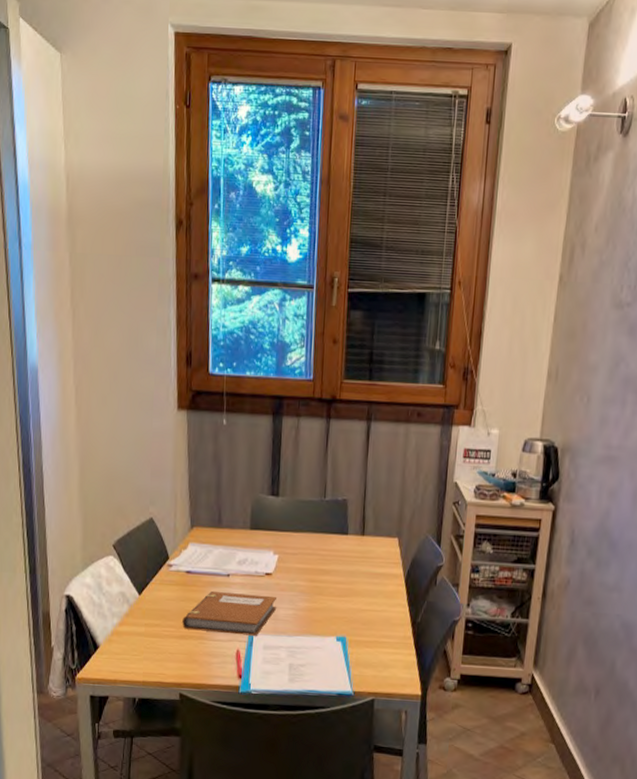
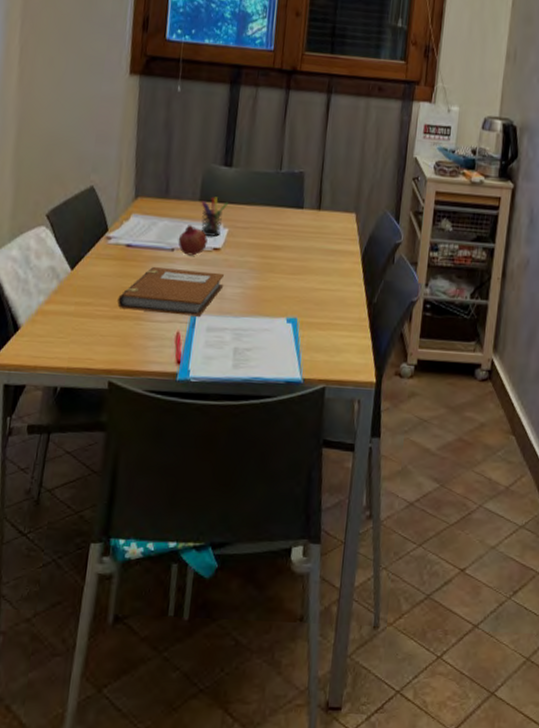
fruit: none [232,552,260,581] -> present [178,225,208,256]
pen holder: none [251,525,278,562] -> present [201,197,229,237]

